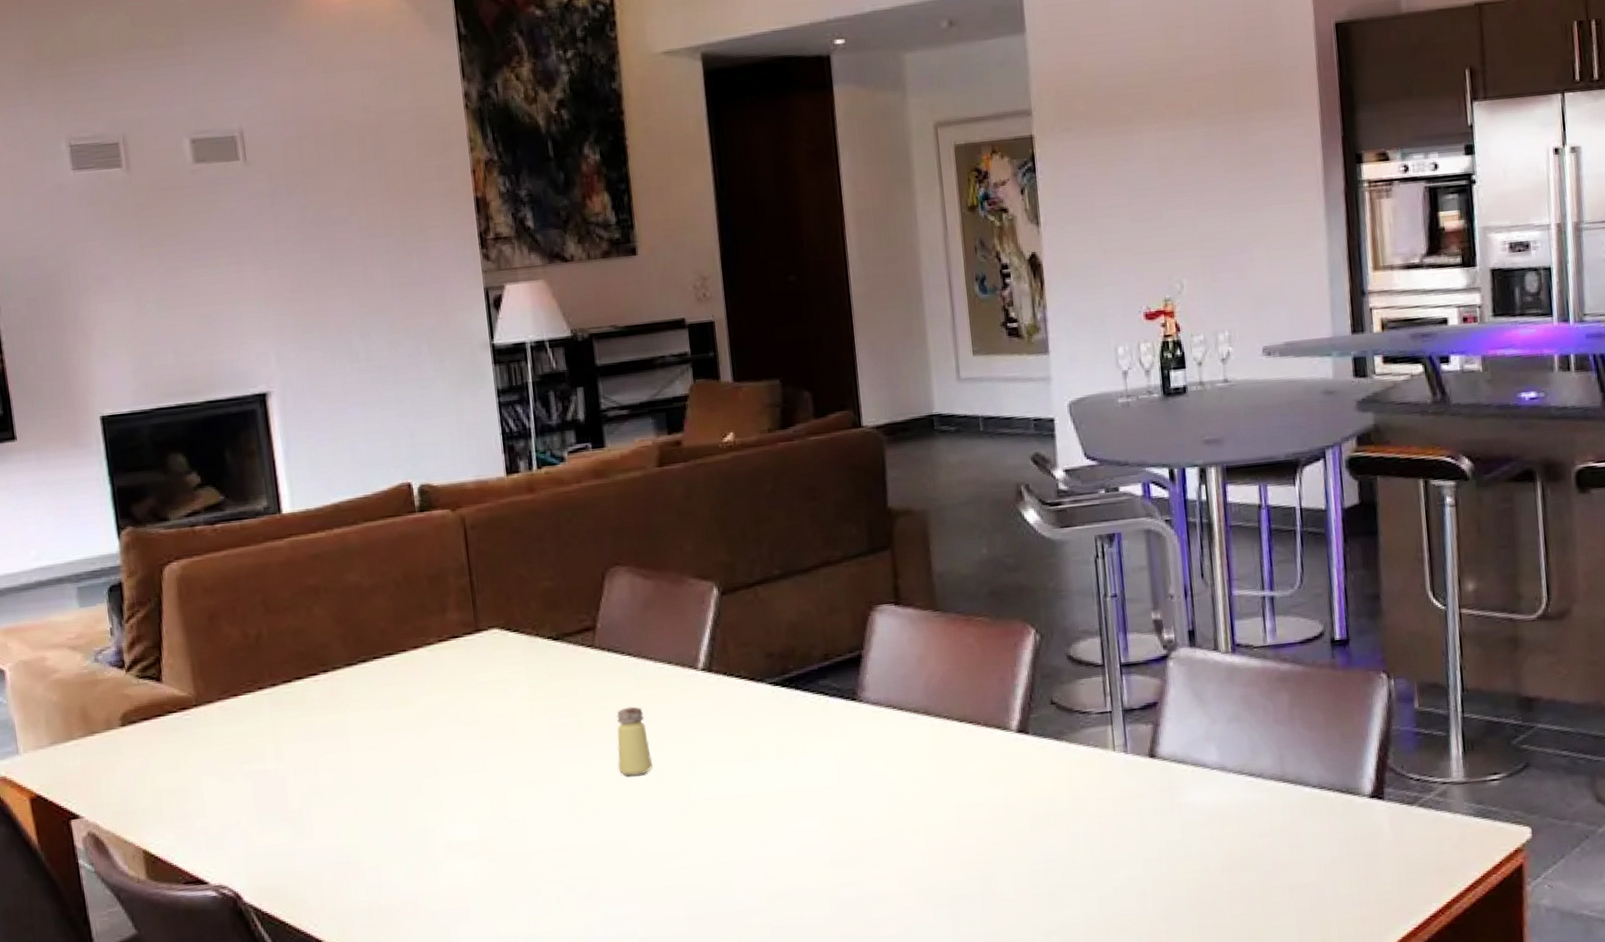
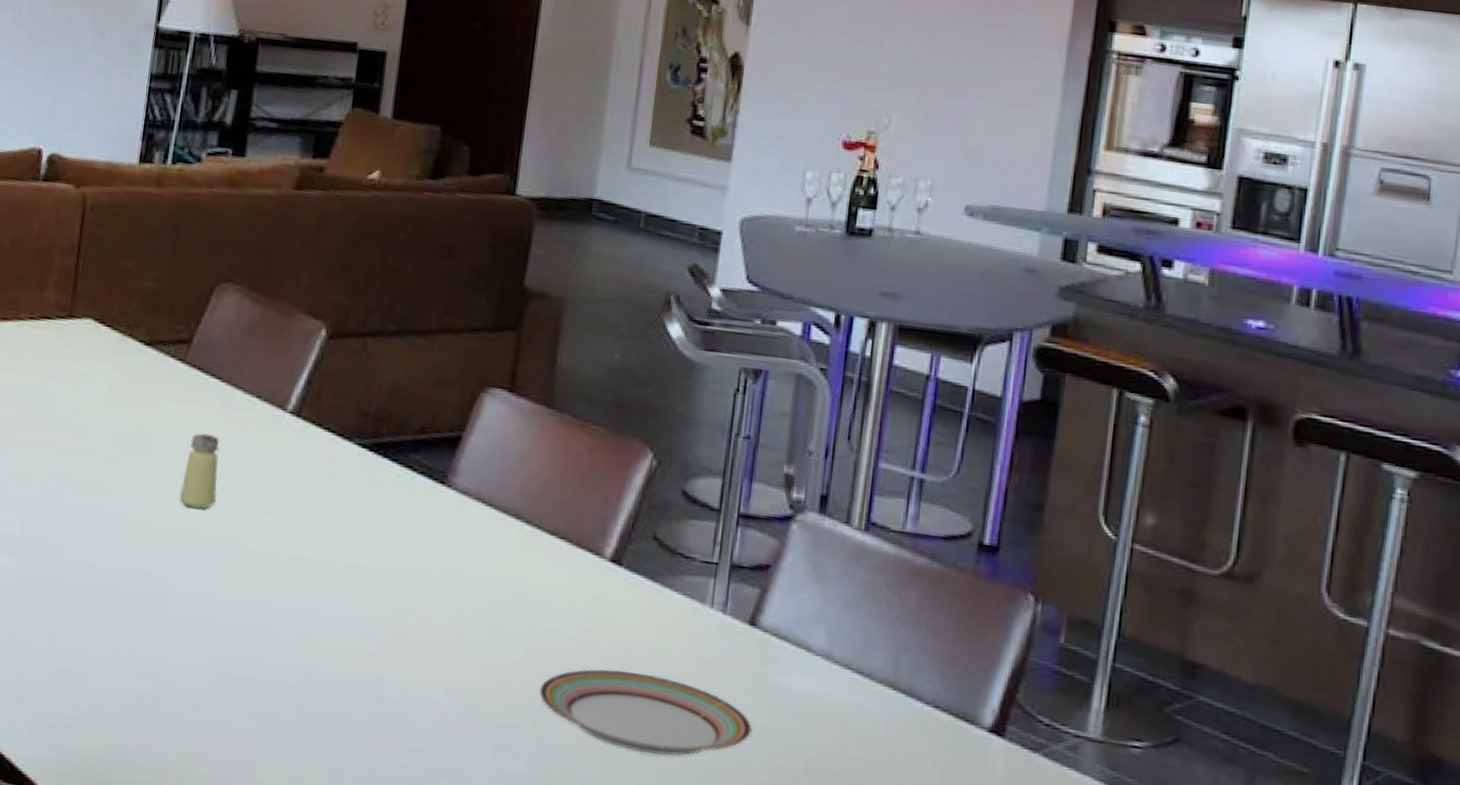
plate: none [979,820,1171,890] -> present [538,669,753,756]

